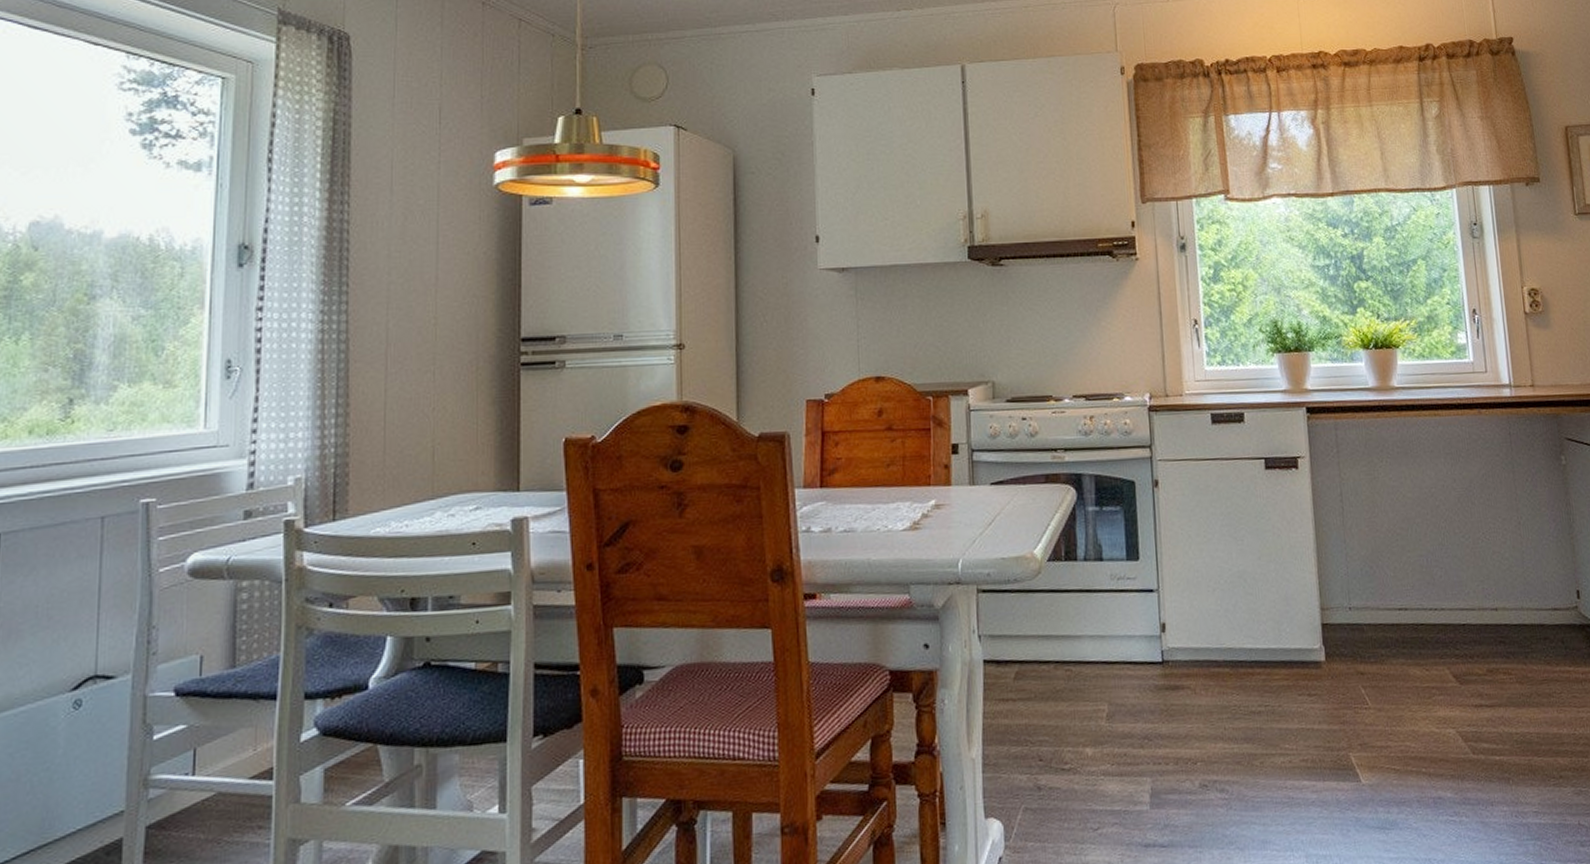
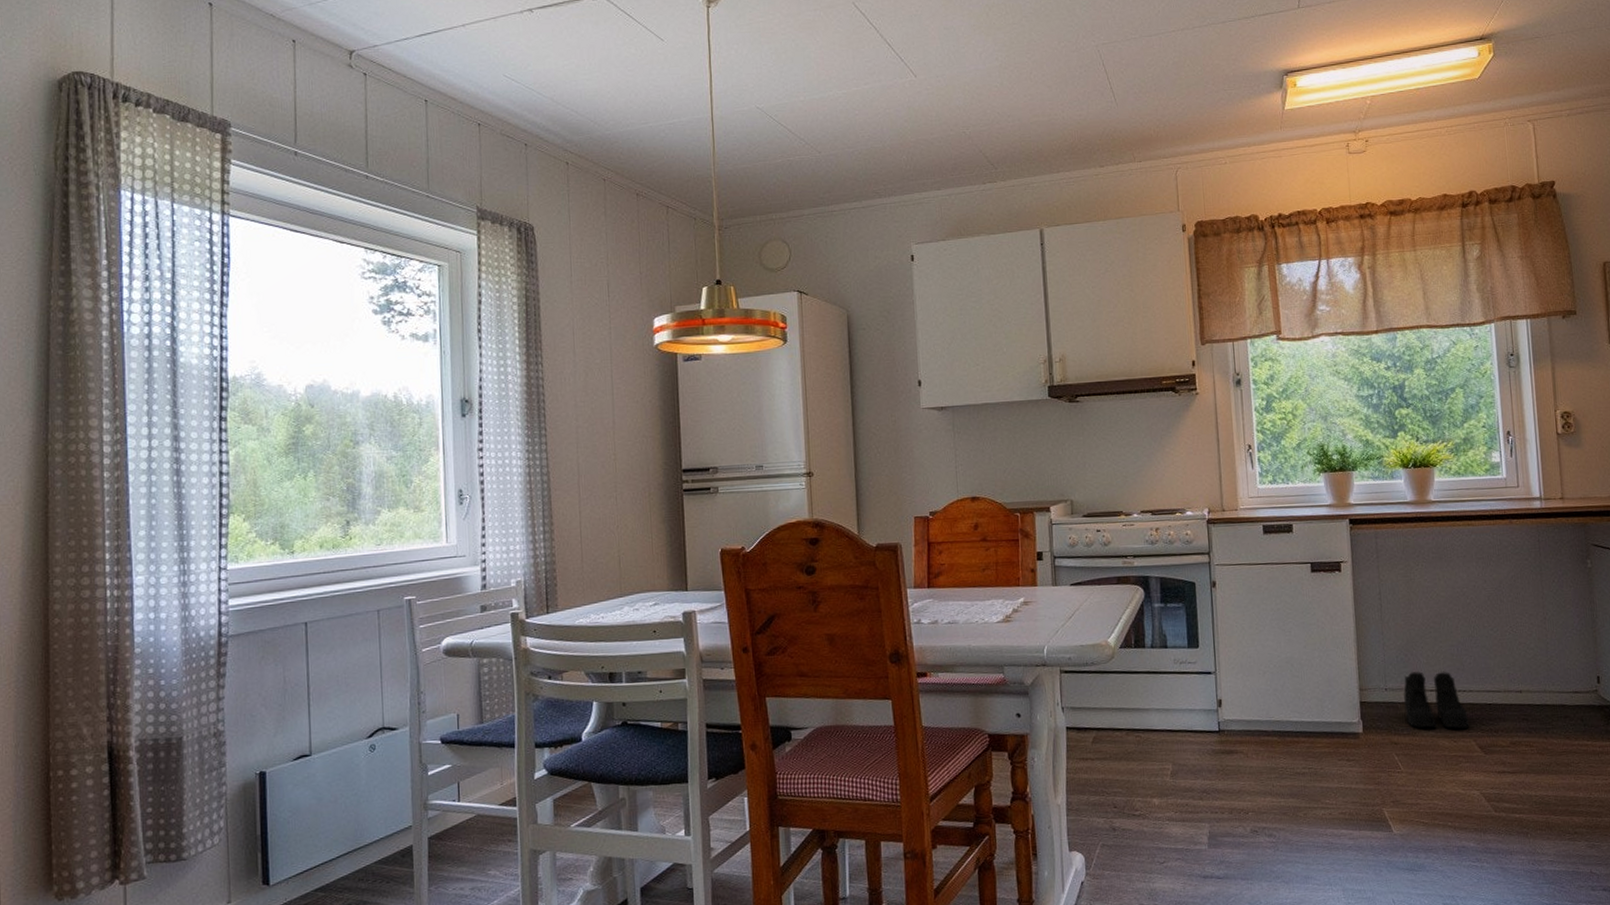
boots: none [1369,586,1442,655] -> present [1403,671,1469,729]

